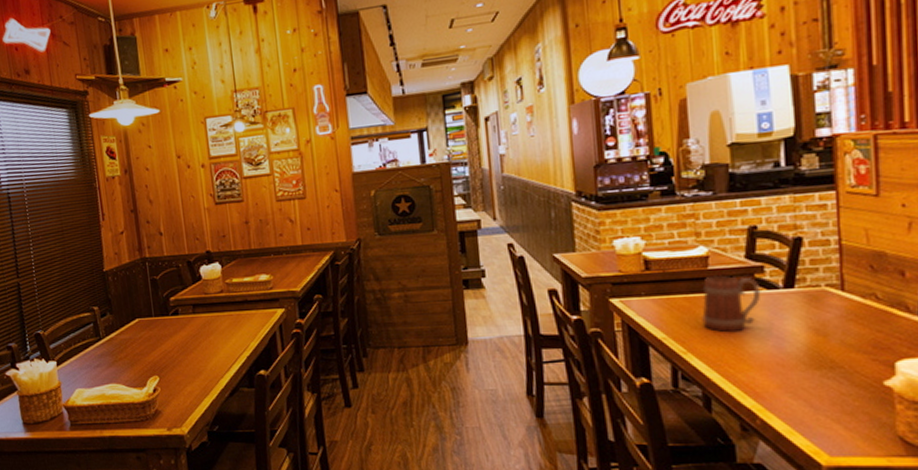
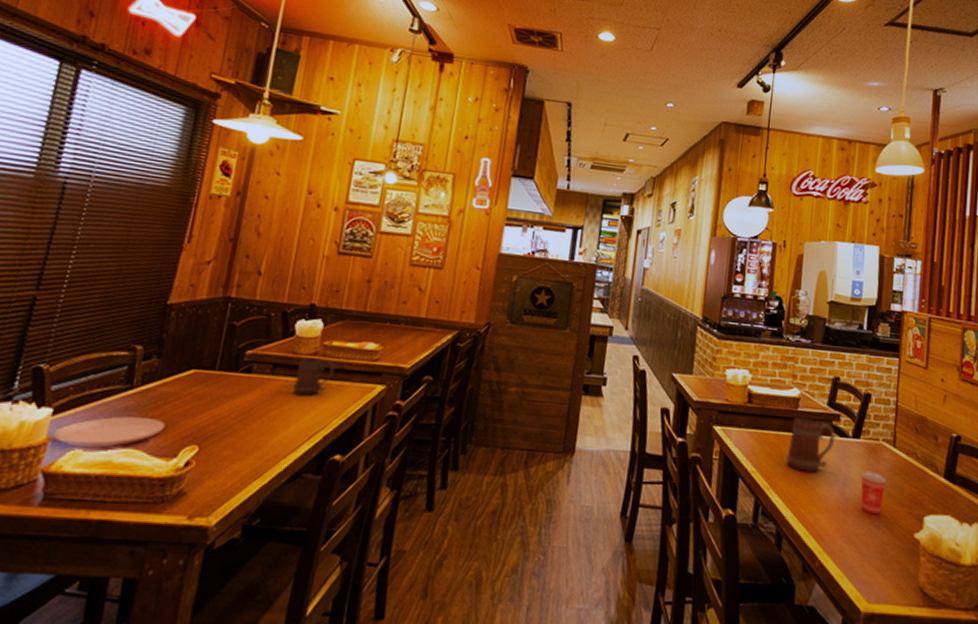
plate: none [62,359,132,387] -> present [53,416,166,448]
beer mug: none [211,294,241,328] -> present [292,356,336,397]
beverage cup: none [794,303,838,367] -> present [858,453,887,515]

